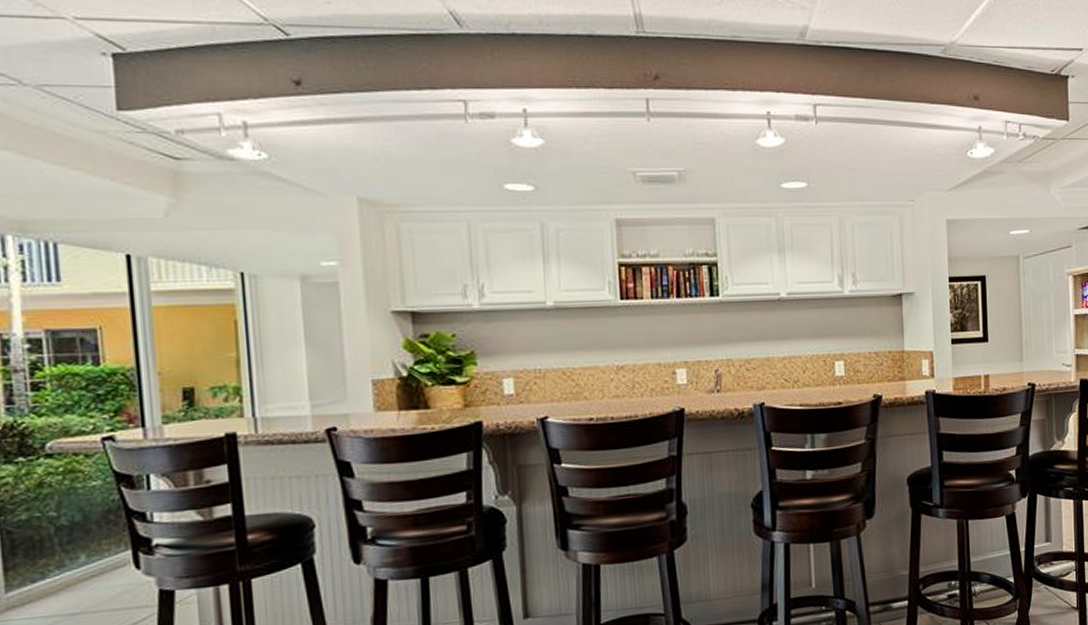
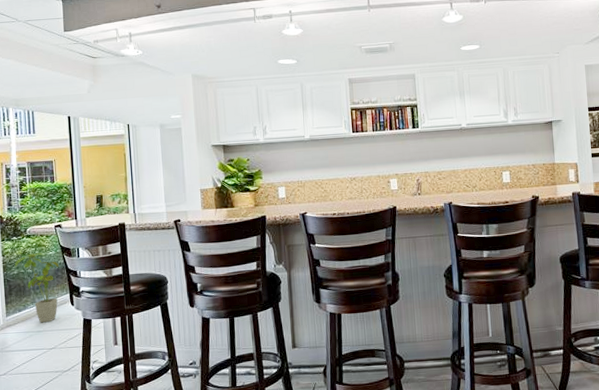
house plant: none [20,483,110,601] -> present [14,253,59,323]

